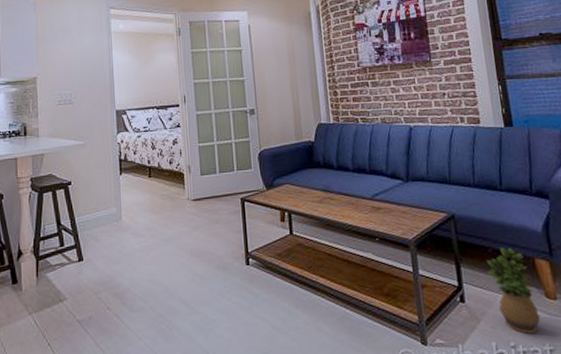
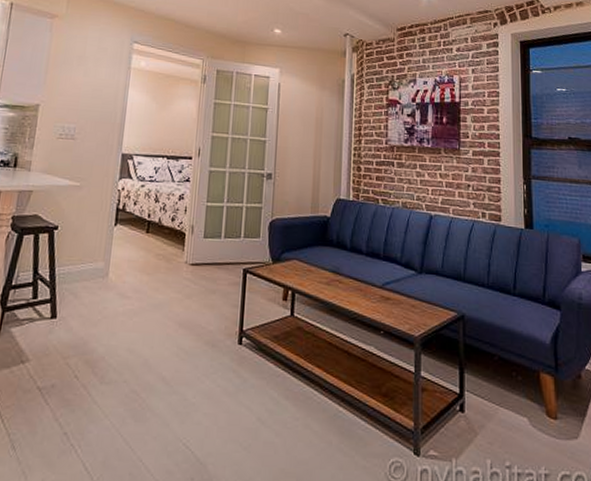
potted plant: present [486,247,541,334] -> none [491,356,540,454]

